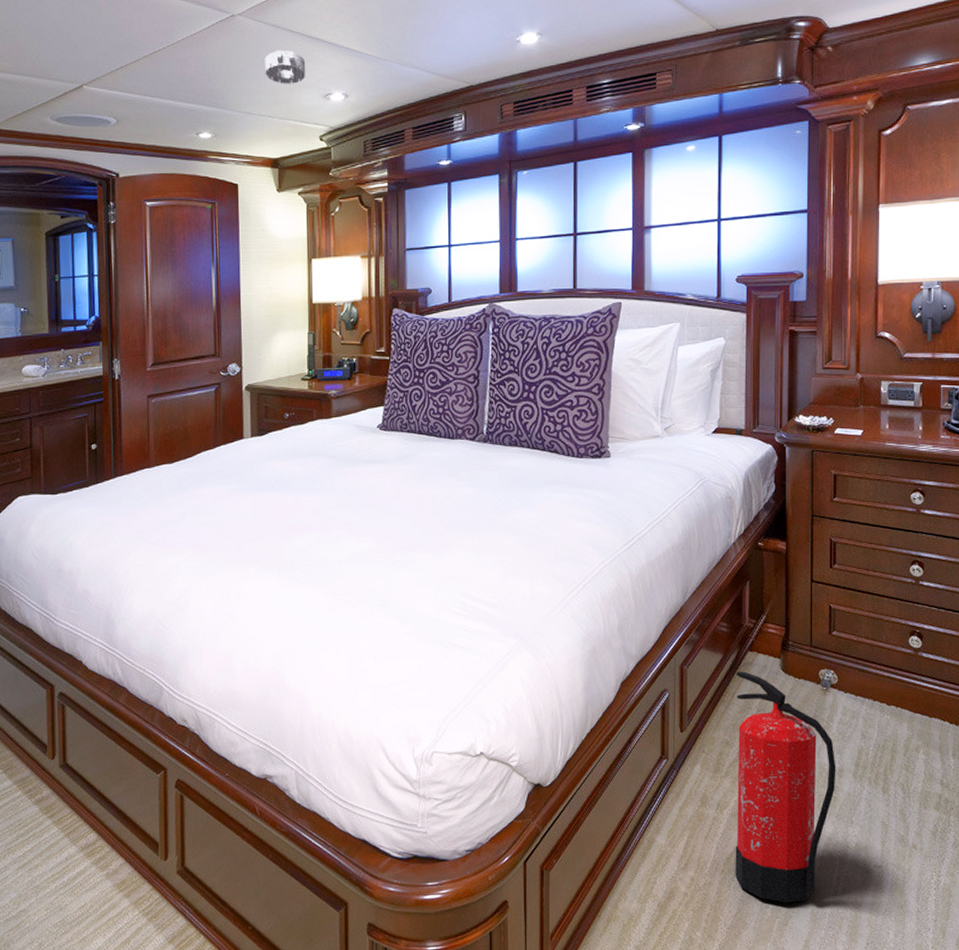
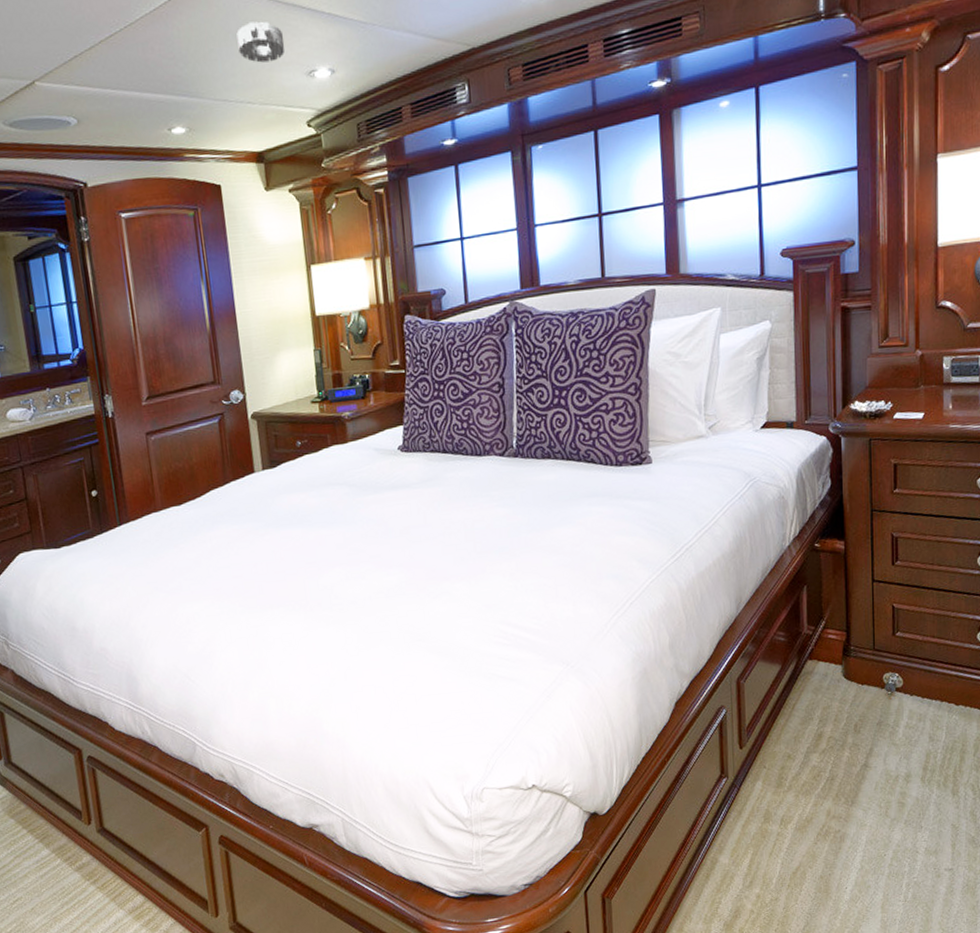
fire extinguisher: present [735,671,836,903] -> none [795,681,904,913]

